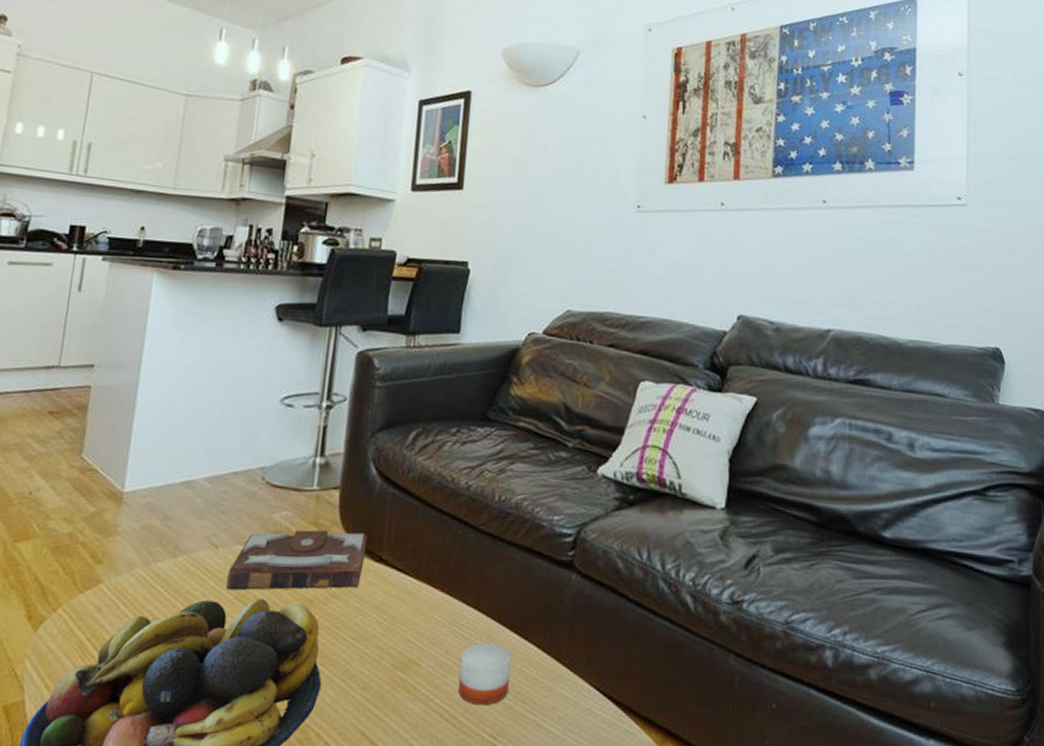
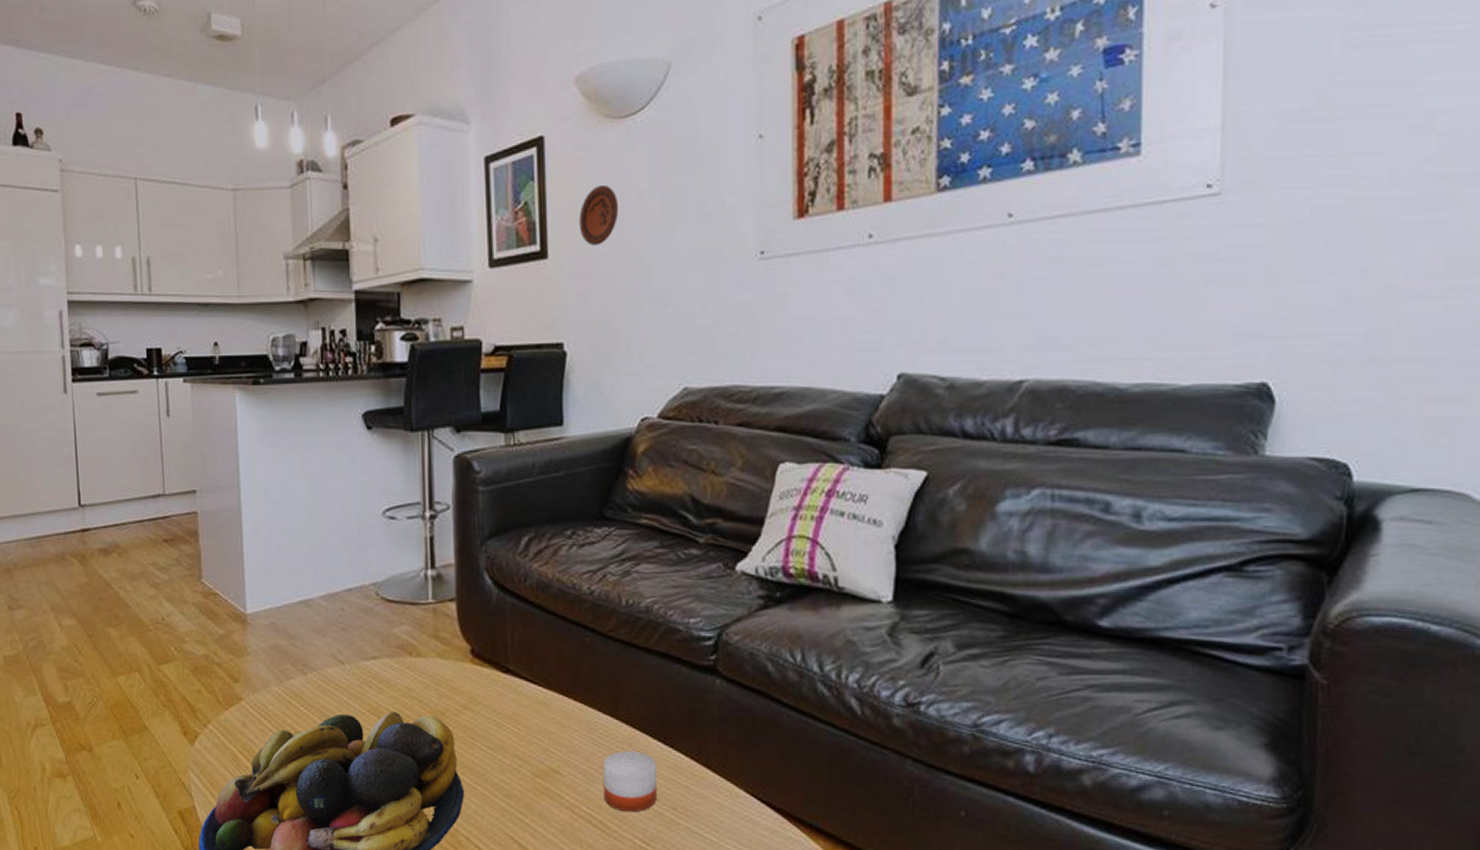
book: present [226,530,367,590] -> none [358,642,491,704]
decorative plate: none [492,136,528,185] -> present [579,185,619,246]

